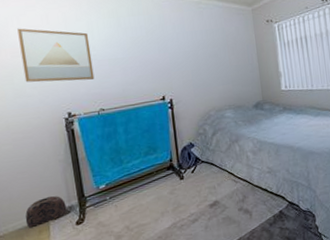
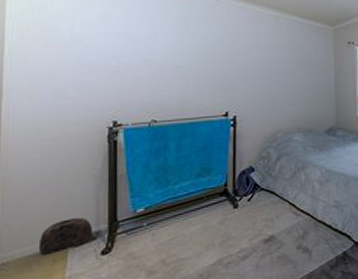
wall art: present [17,28,95,82] -> none [69,23,151,87]

